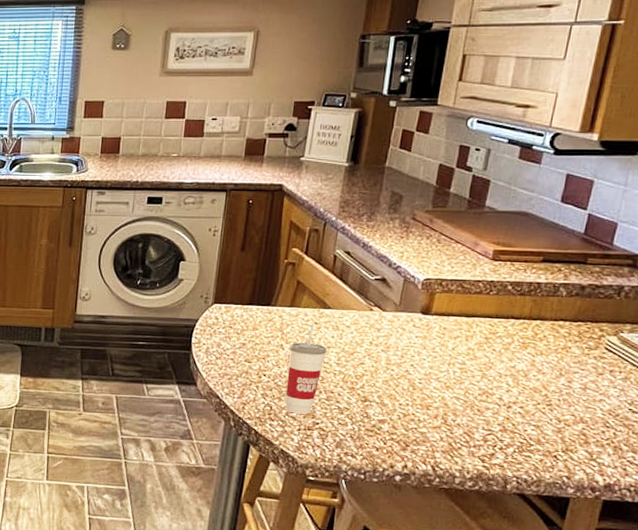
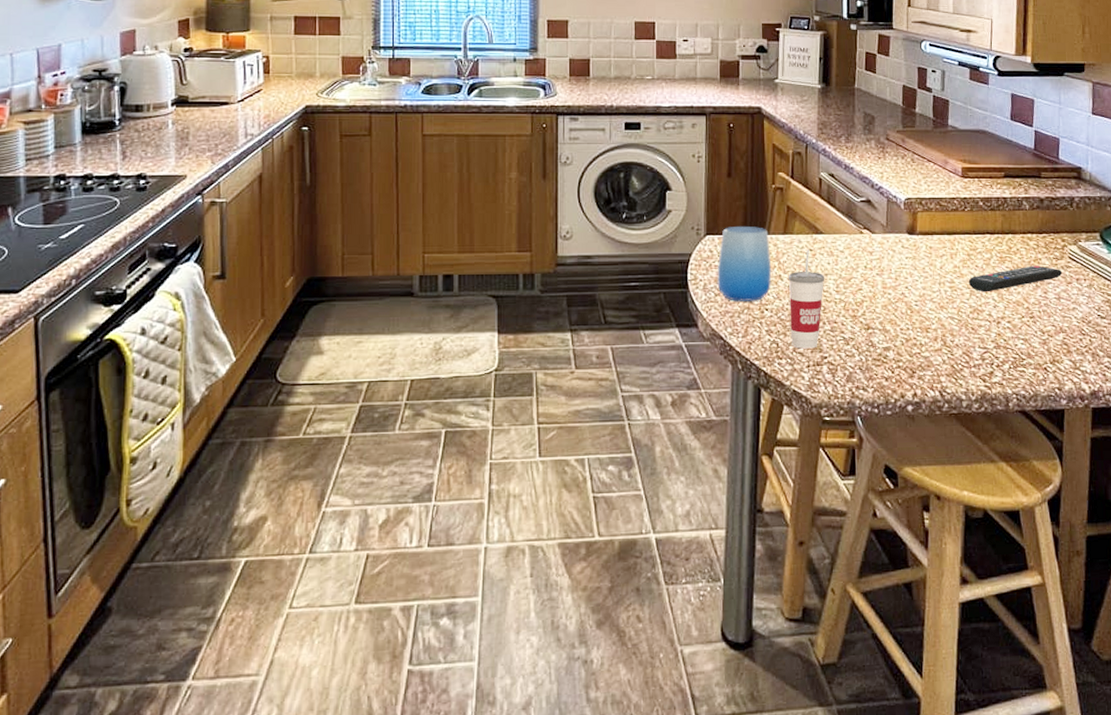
cup: none [219,297,275,367] -> present [717,227,772,301]
remote control: none [481,353,594,377] -> present [968,265,1063,292]

